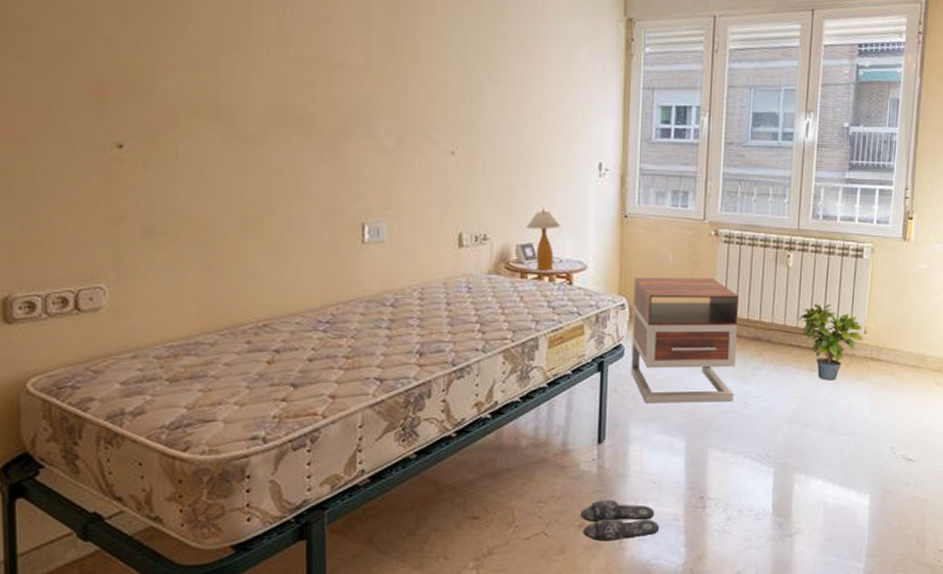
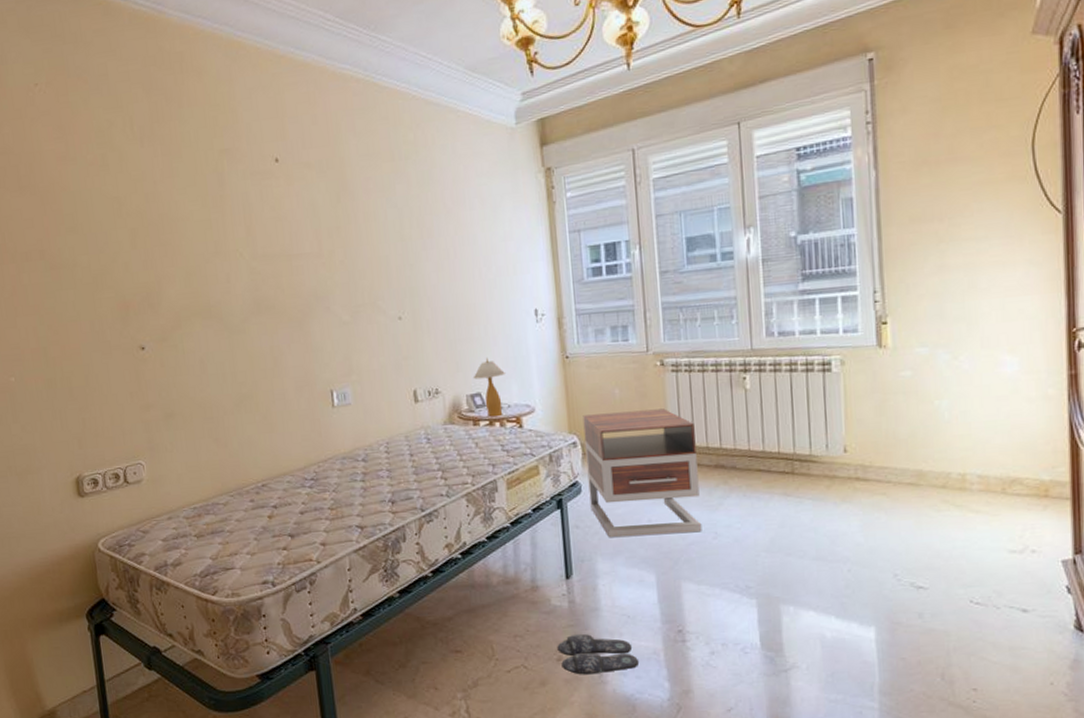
potted plant: present [799,304,863,381] -> none [765,423,843,505]

